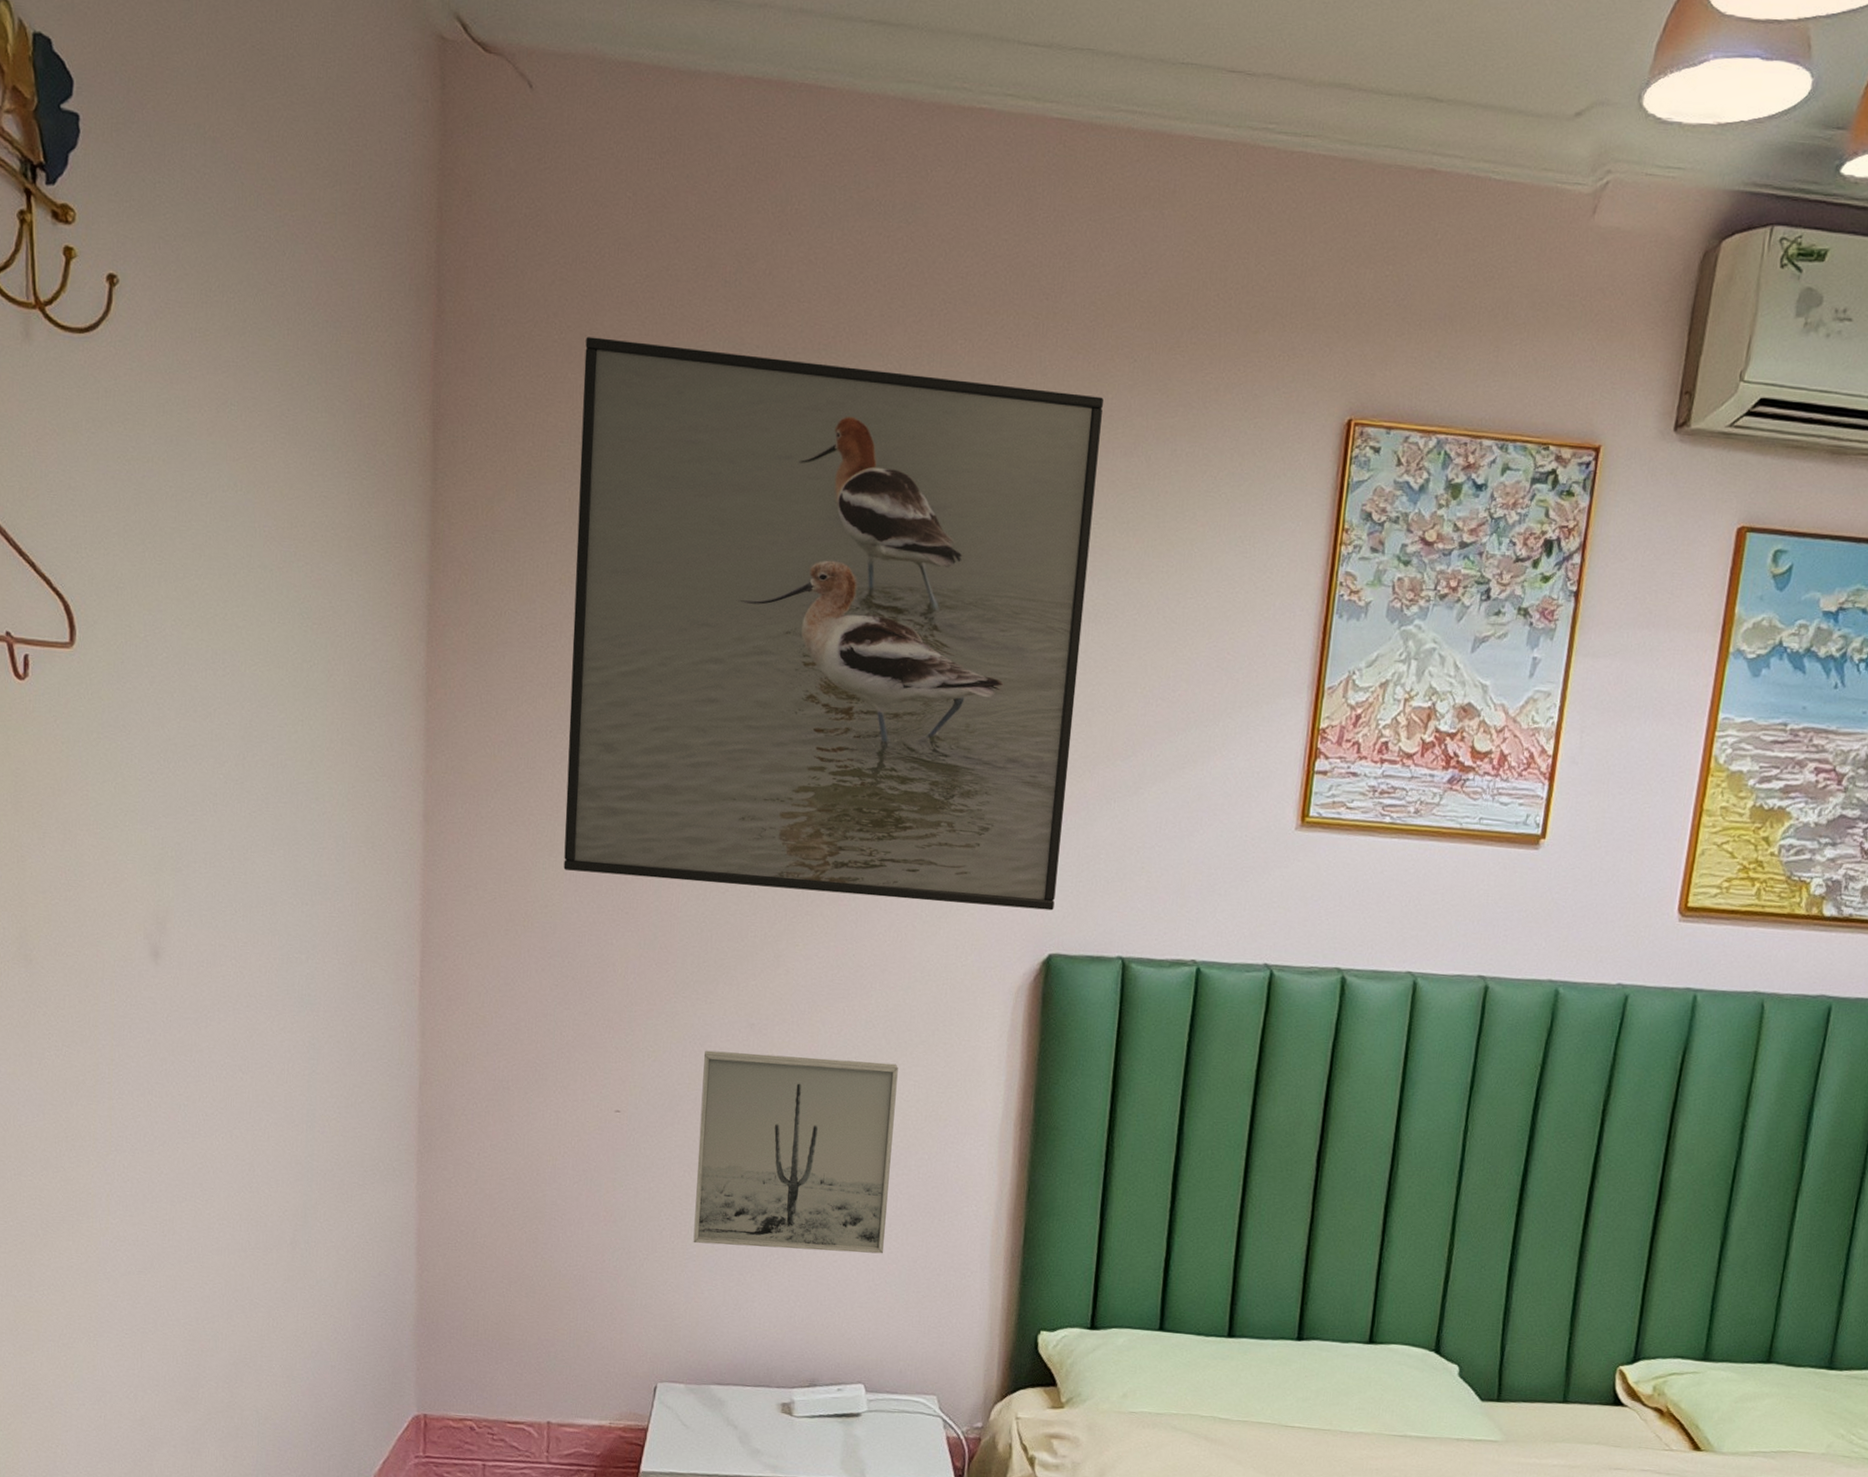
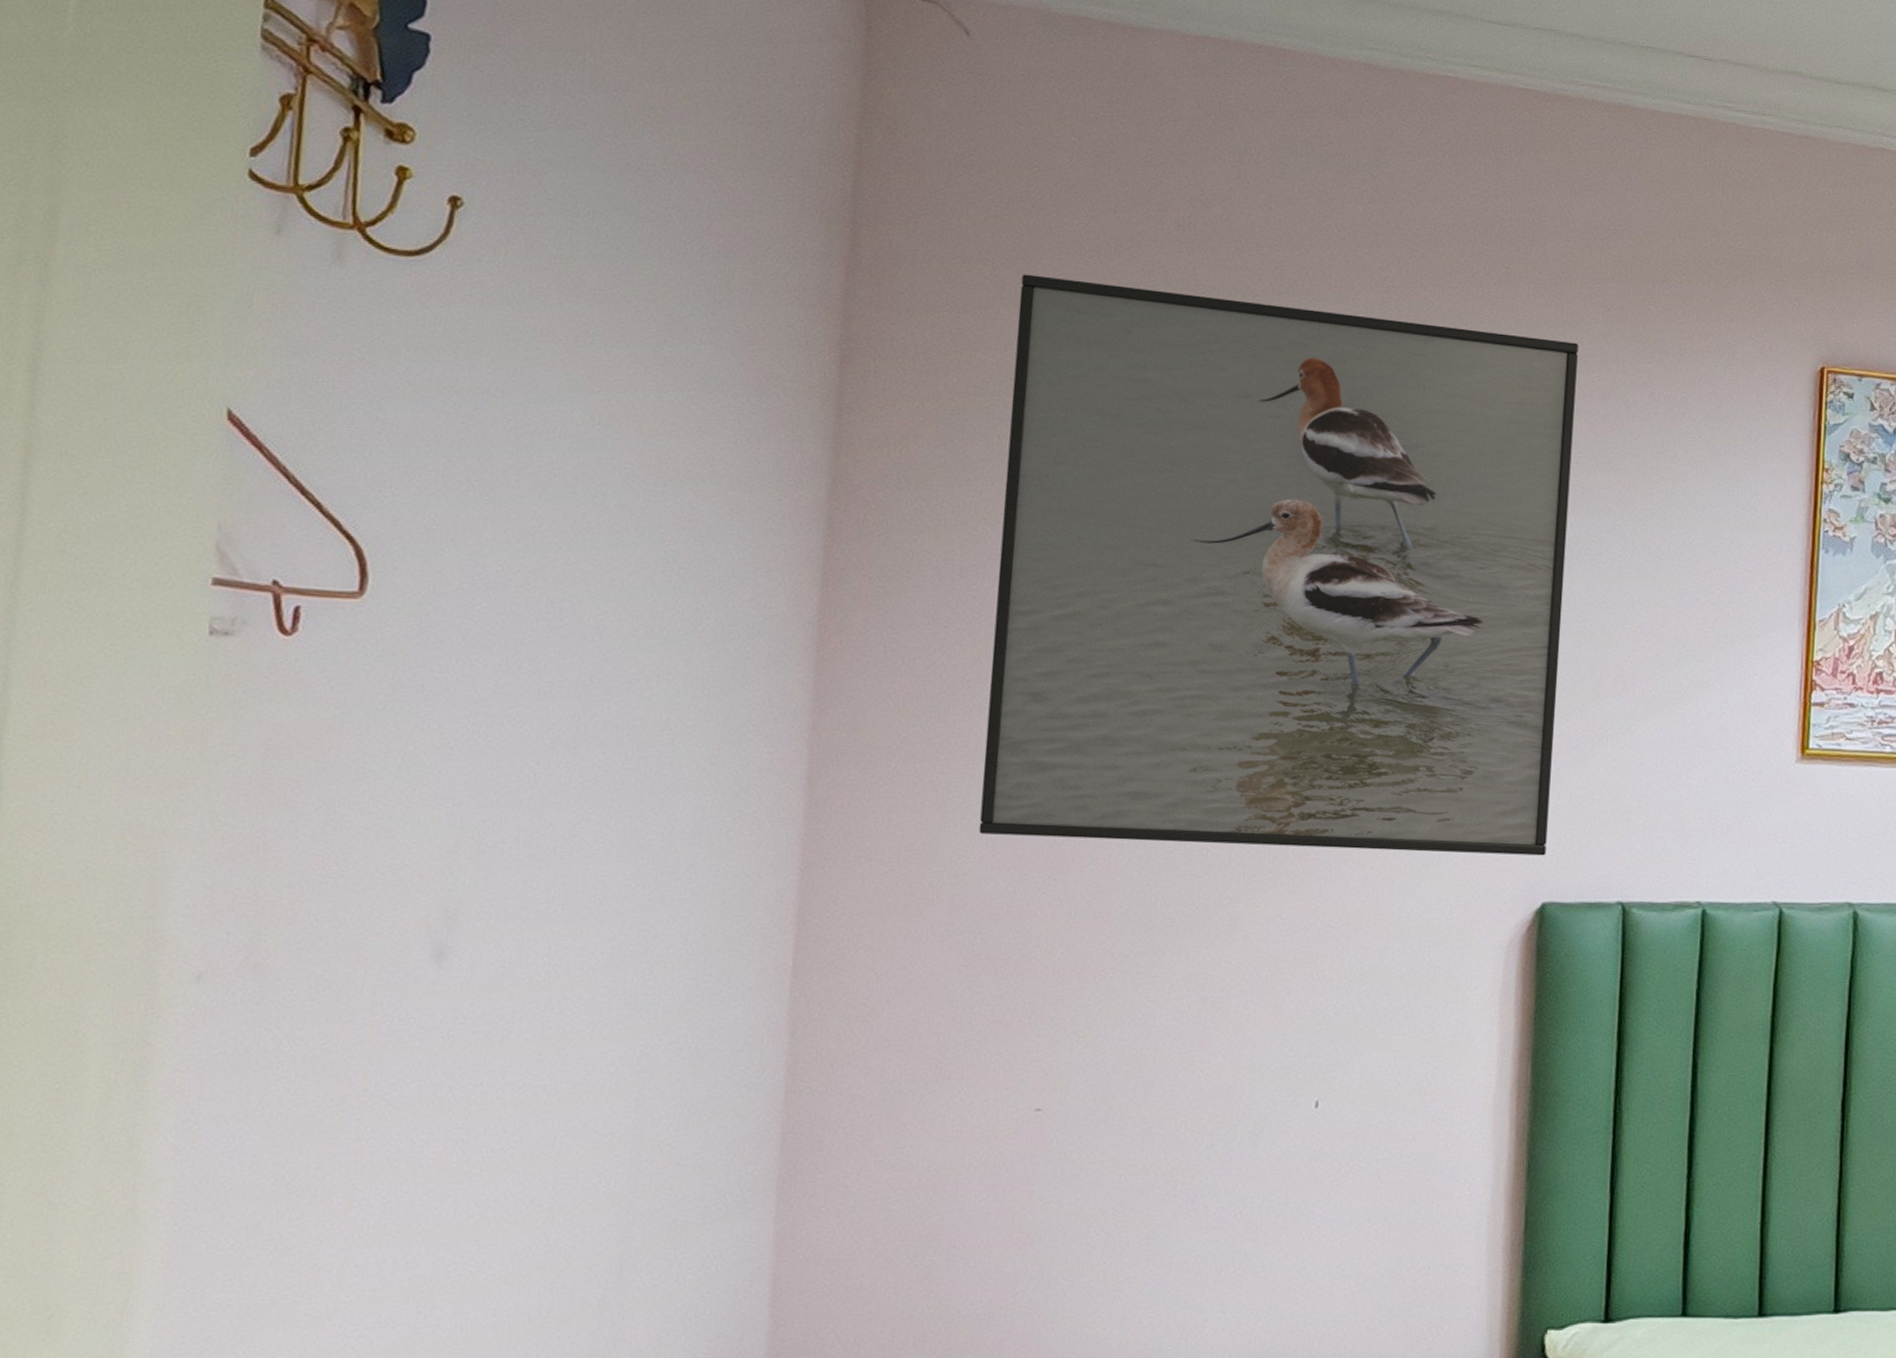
wall art: present [693,1050,898,1254] -> none [1130,1031,1376,1261]

